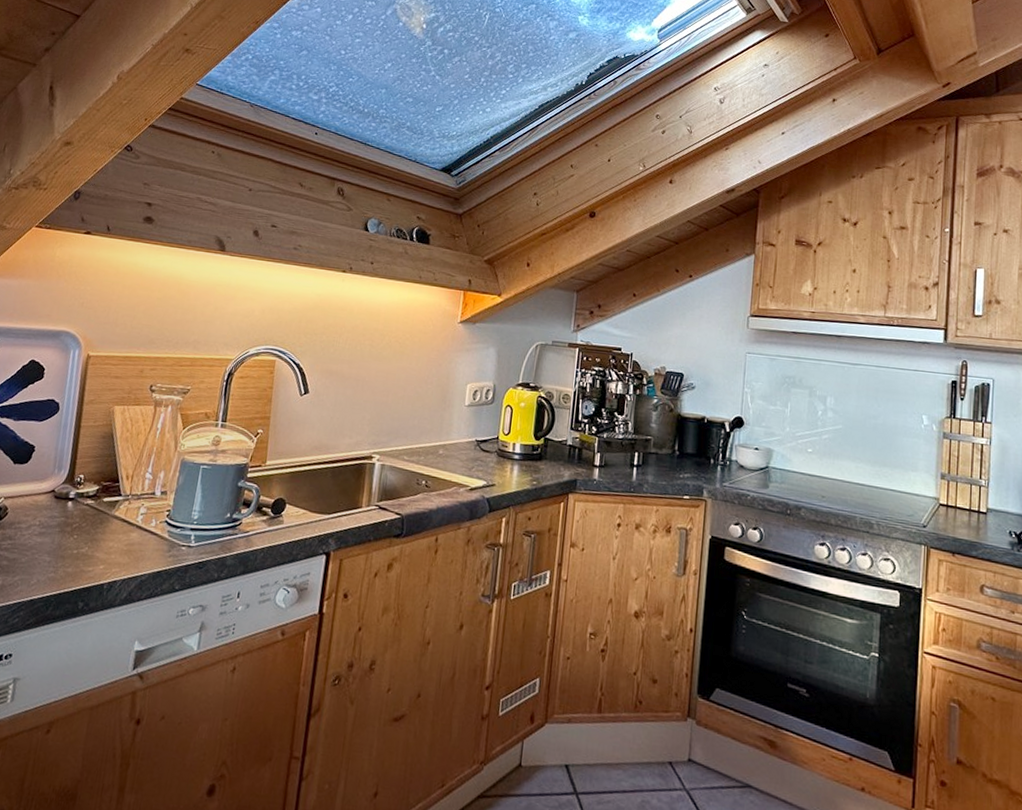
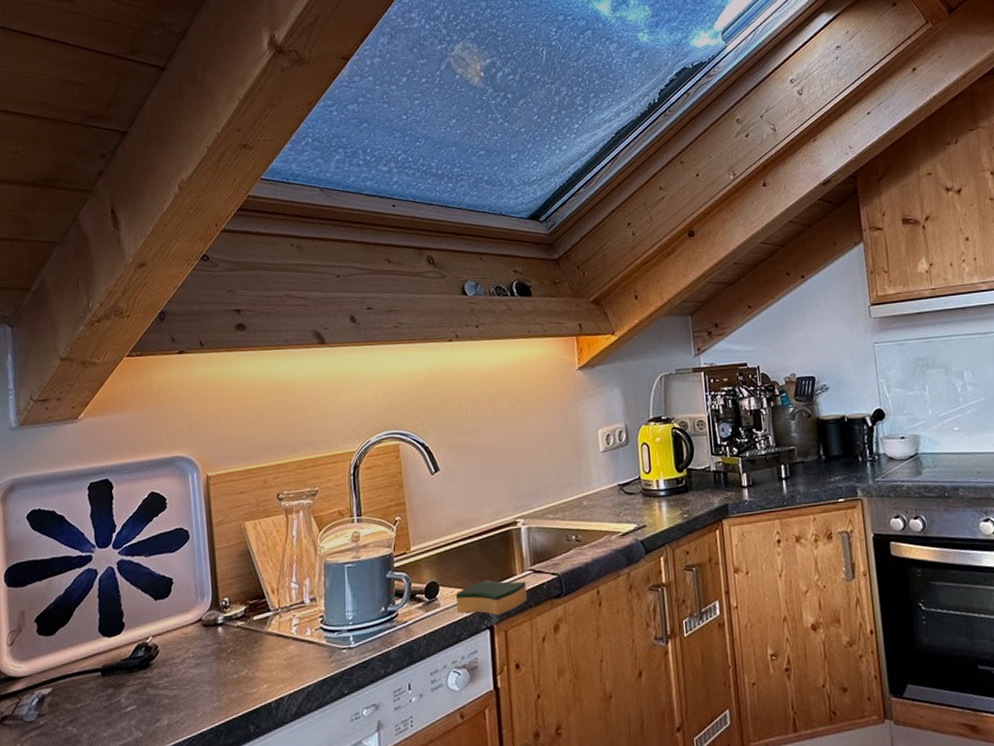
sponge: none [298,506,370,543] -> present [455,580,528,616]

